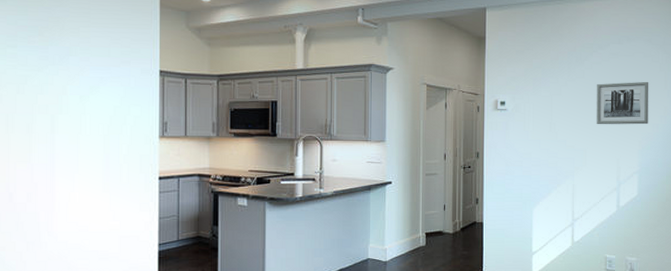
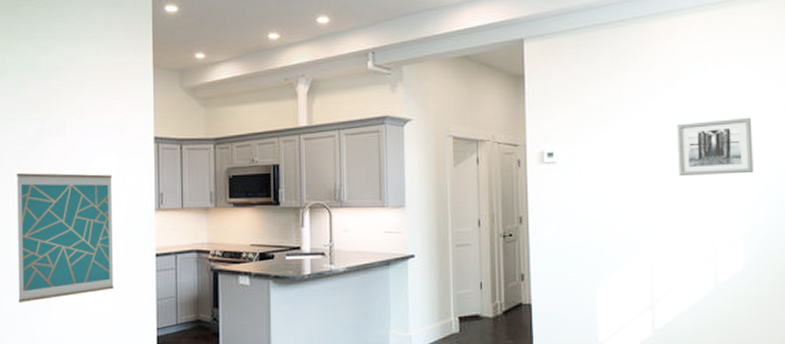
wall art: none [17,98,118,221] -> present [17,173,114,302]

